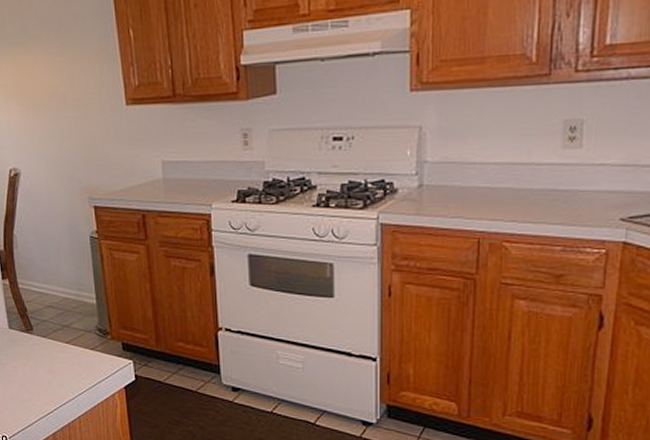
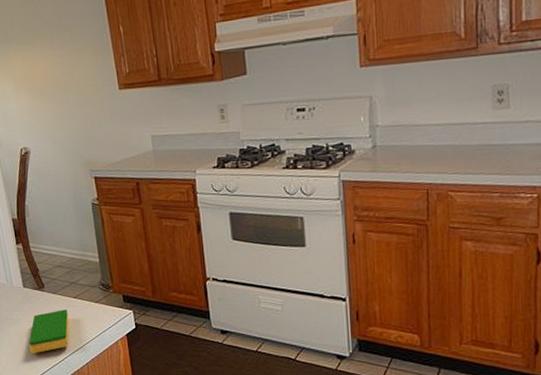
dish sponge: none [14,355,60,404] -> present [29,309,69,354]

